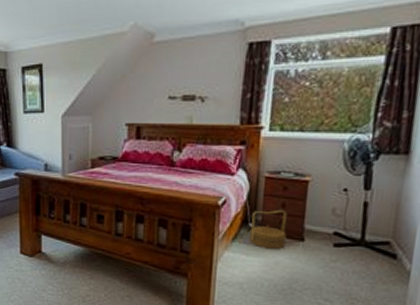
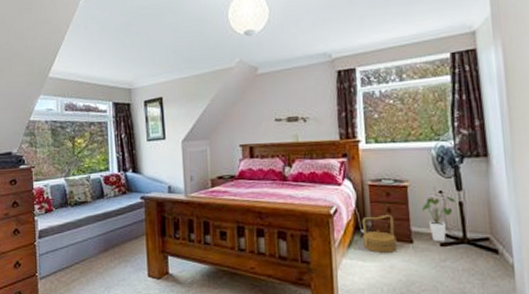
house plant: none [321,194,361,243] -> present [422,196,456,242]

